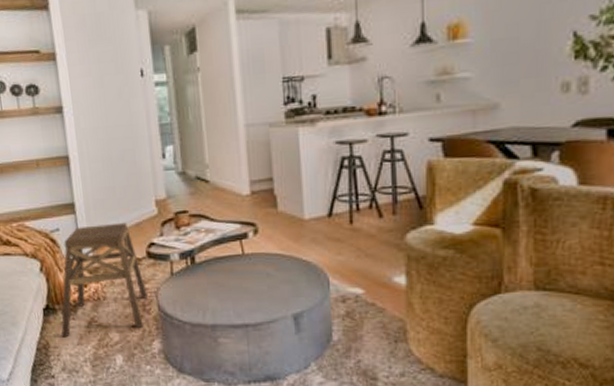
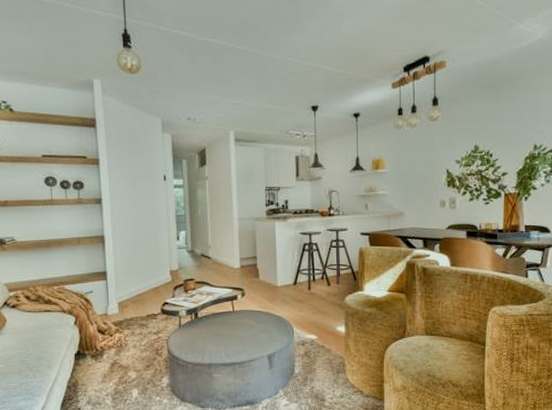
stool: present [61,222,148,338] -> none [88,287,160,377]

